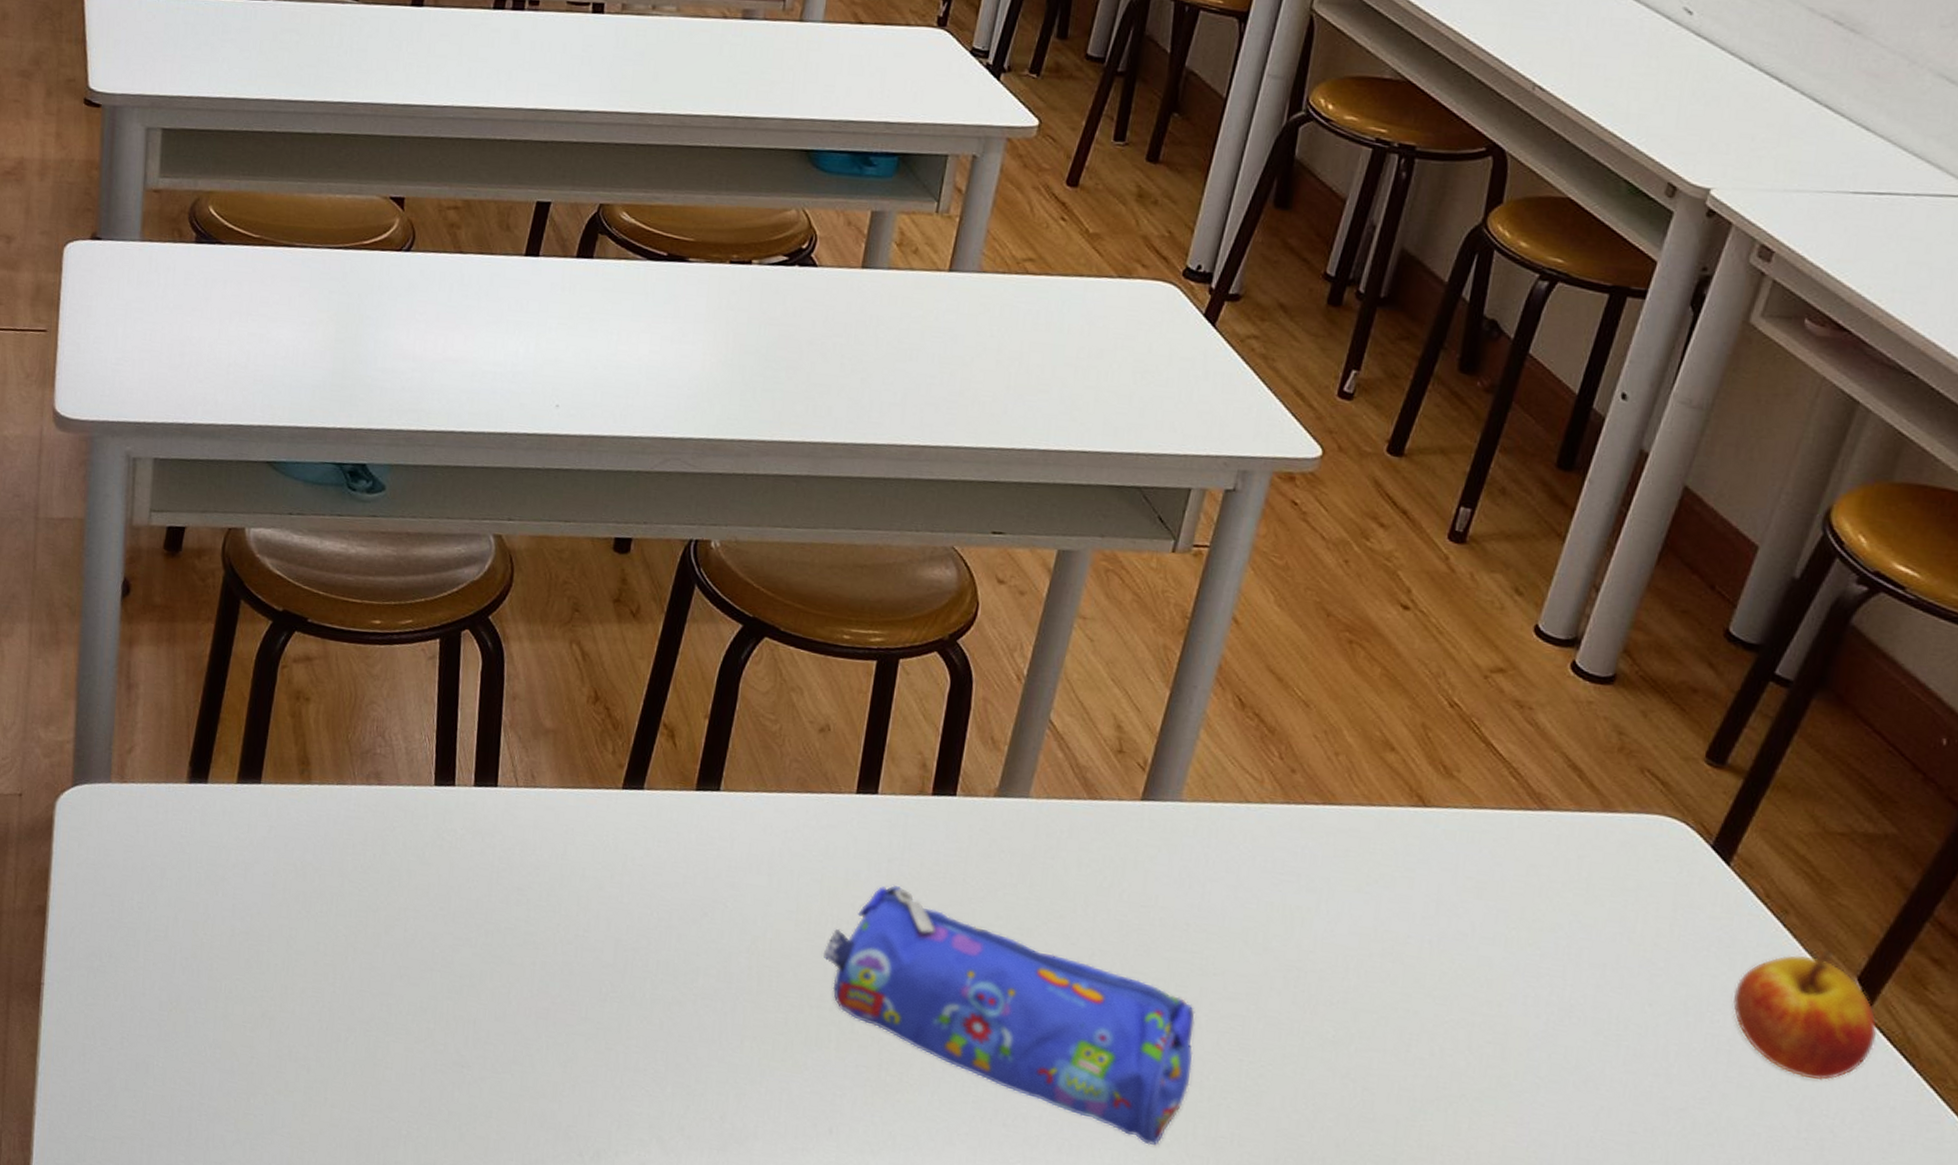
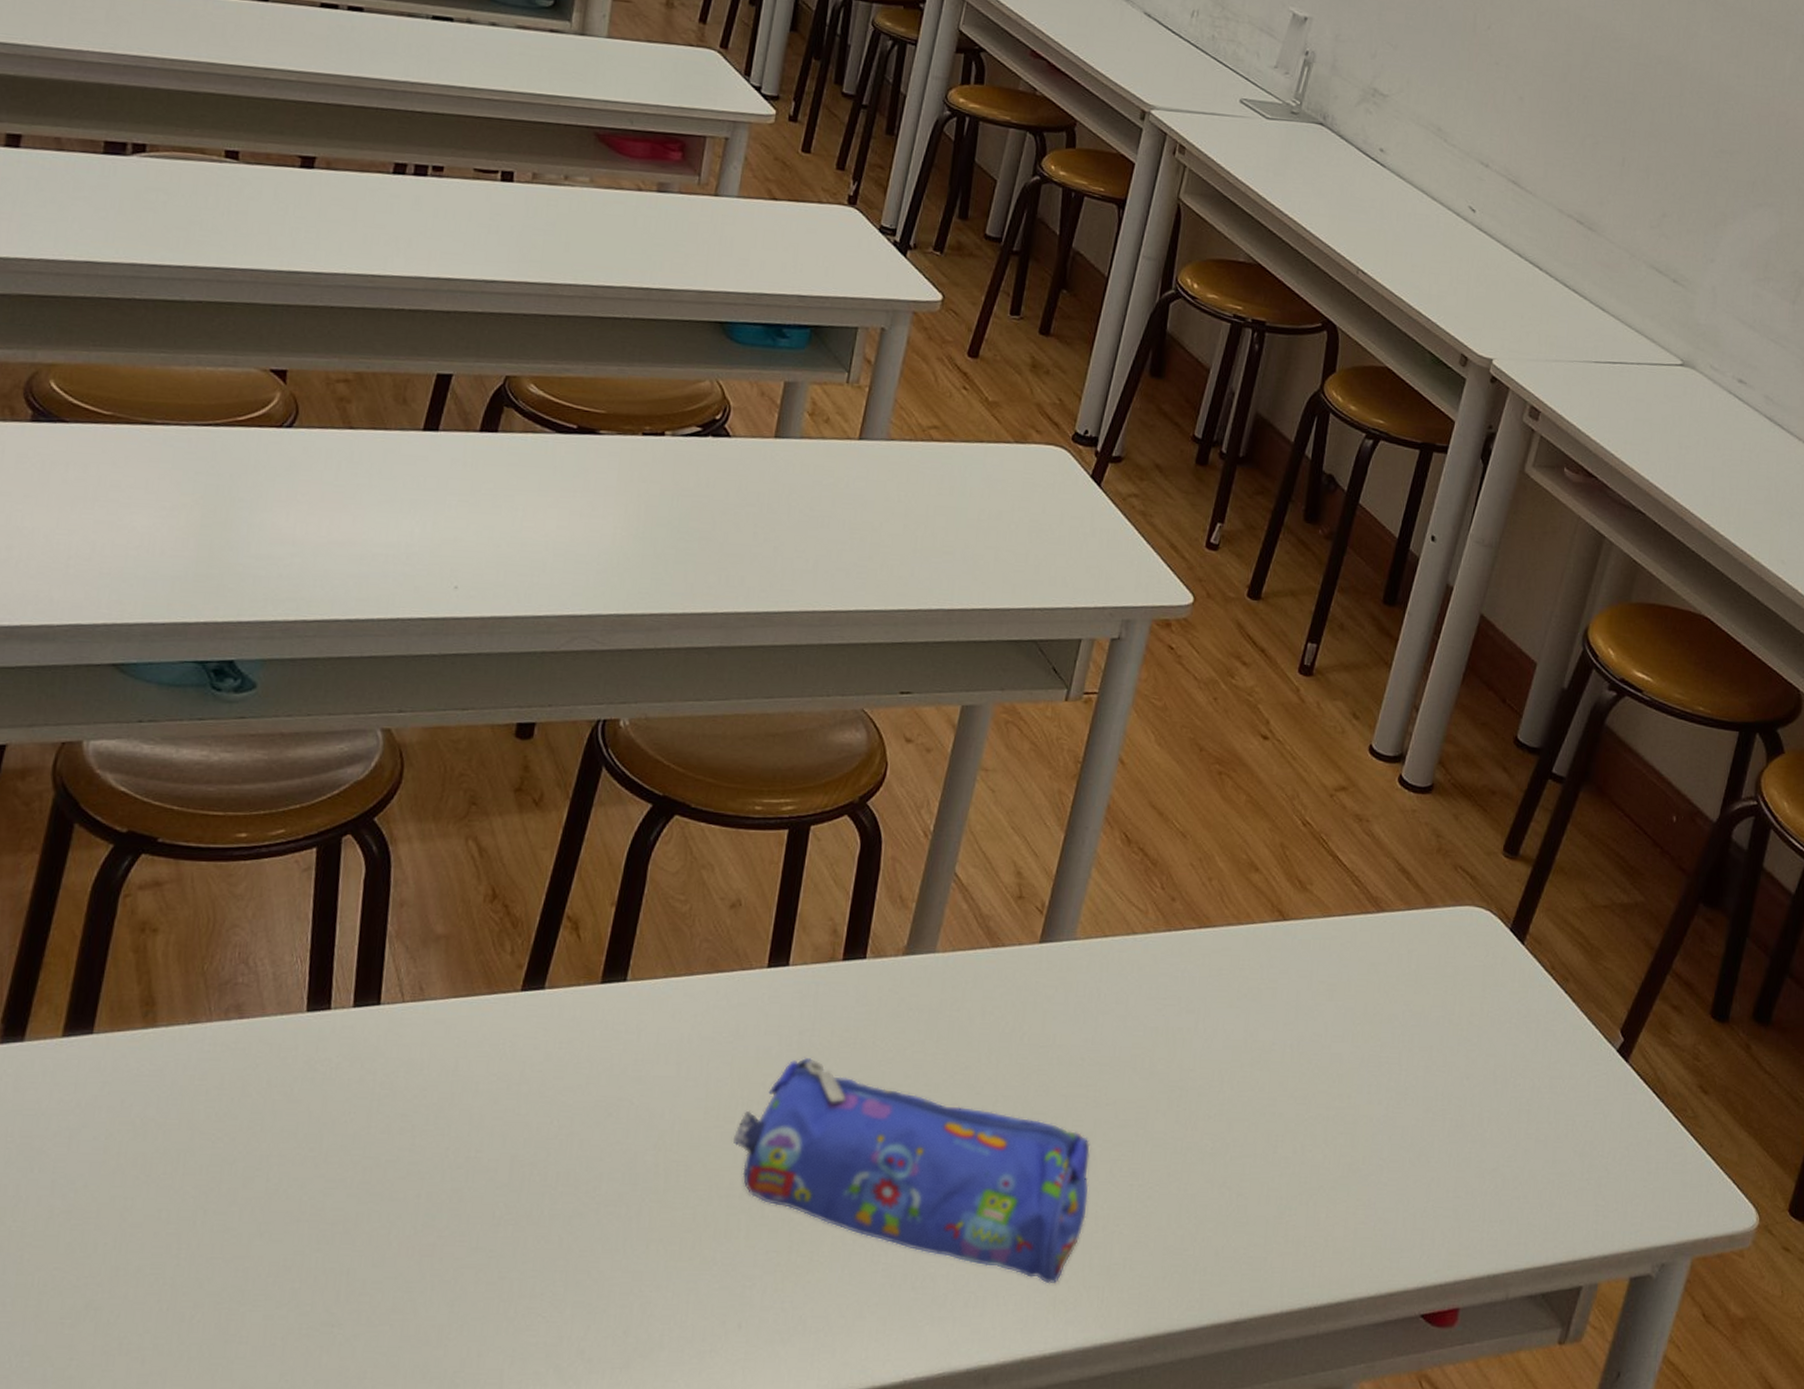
apple: present [1732,949,1878,1081] -> none [1529,1008,1636,1126]

